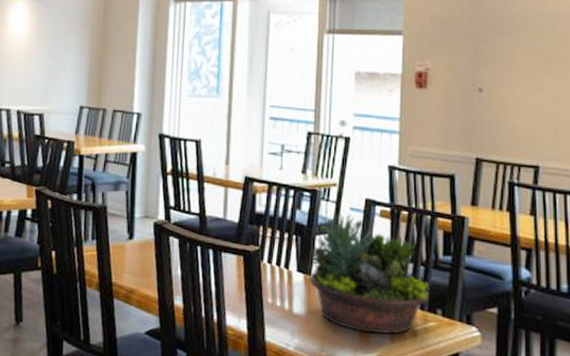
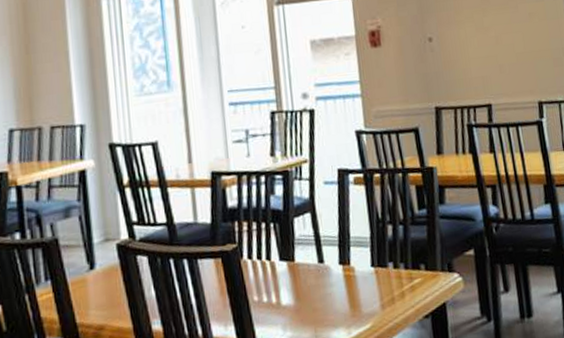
succulent planter: present [309,214,430,335] -> none [291,189,411,307]

